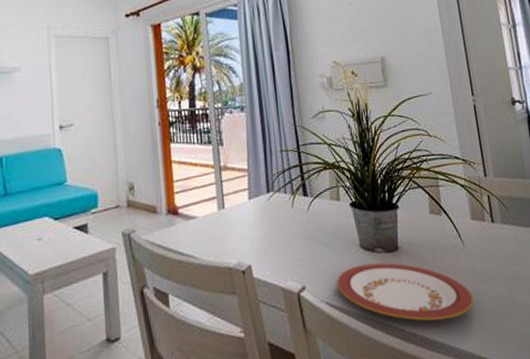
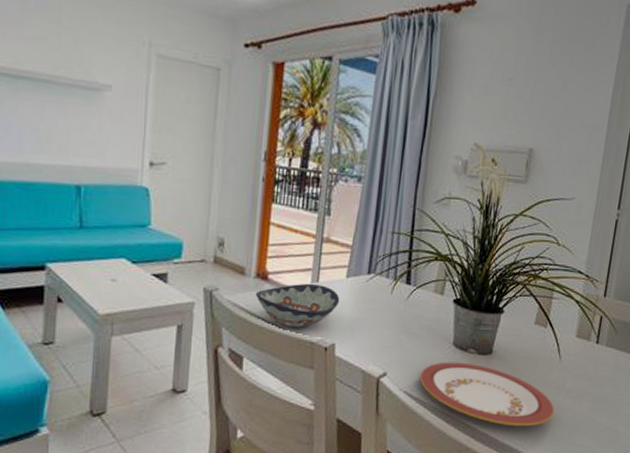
decorative bowl: none [169,210,247,257] -> present [255,283,340,328]

